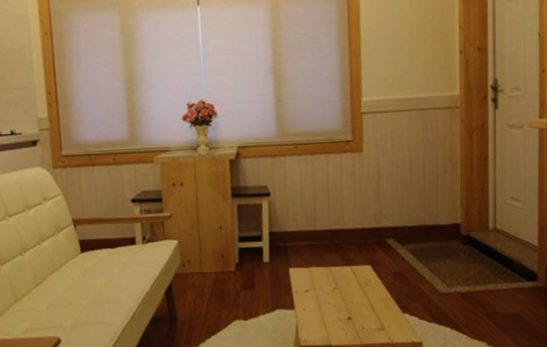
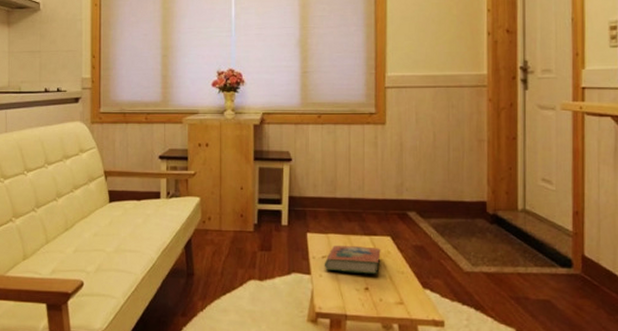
book: none [307,277,362,305] -> present [324,246,381,274]

